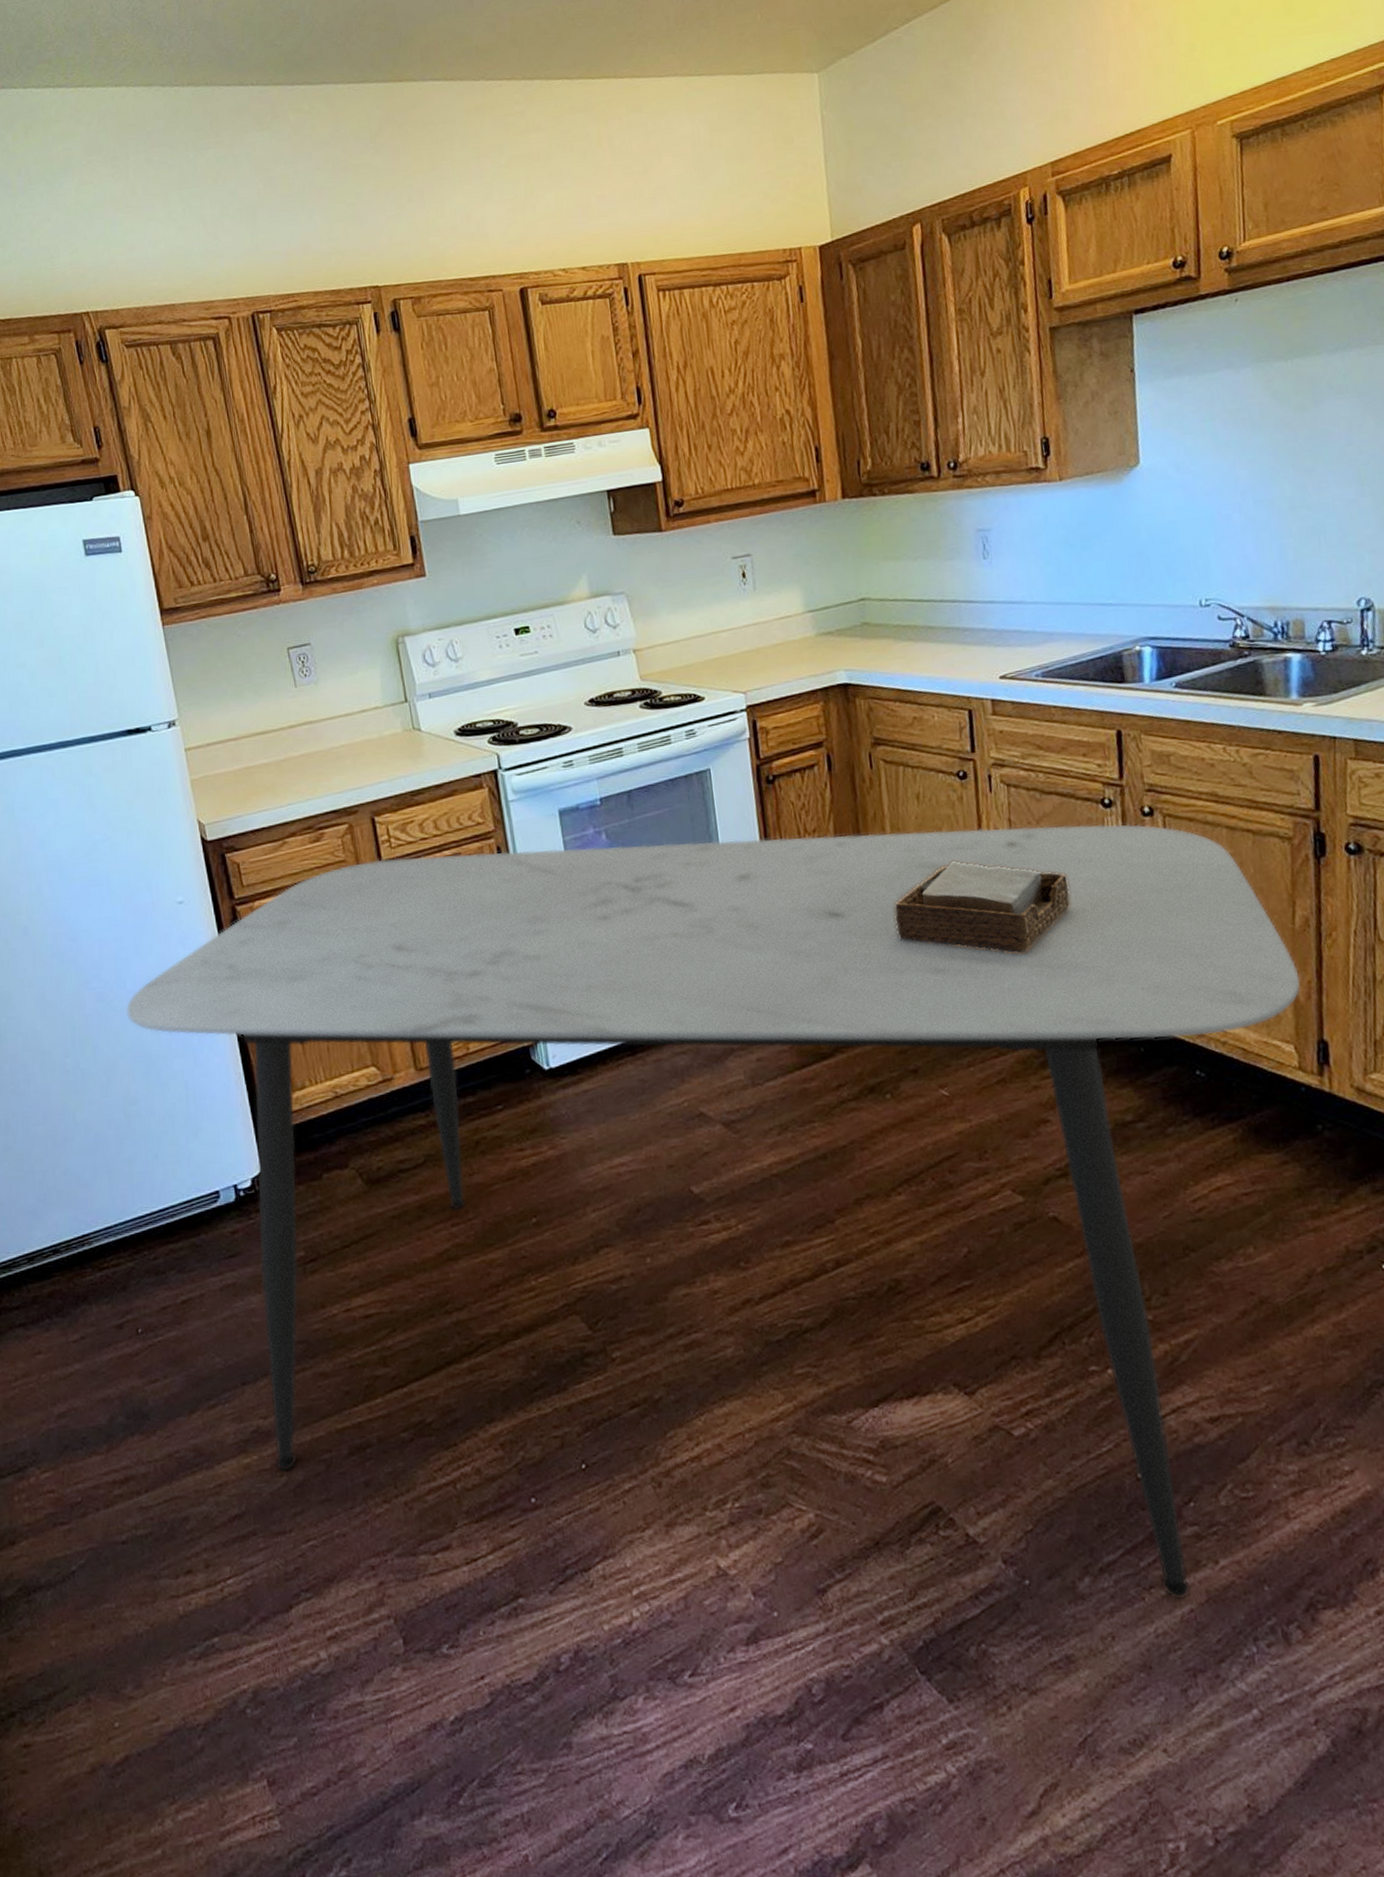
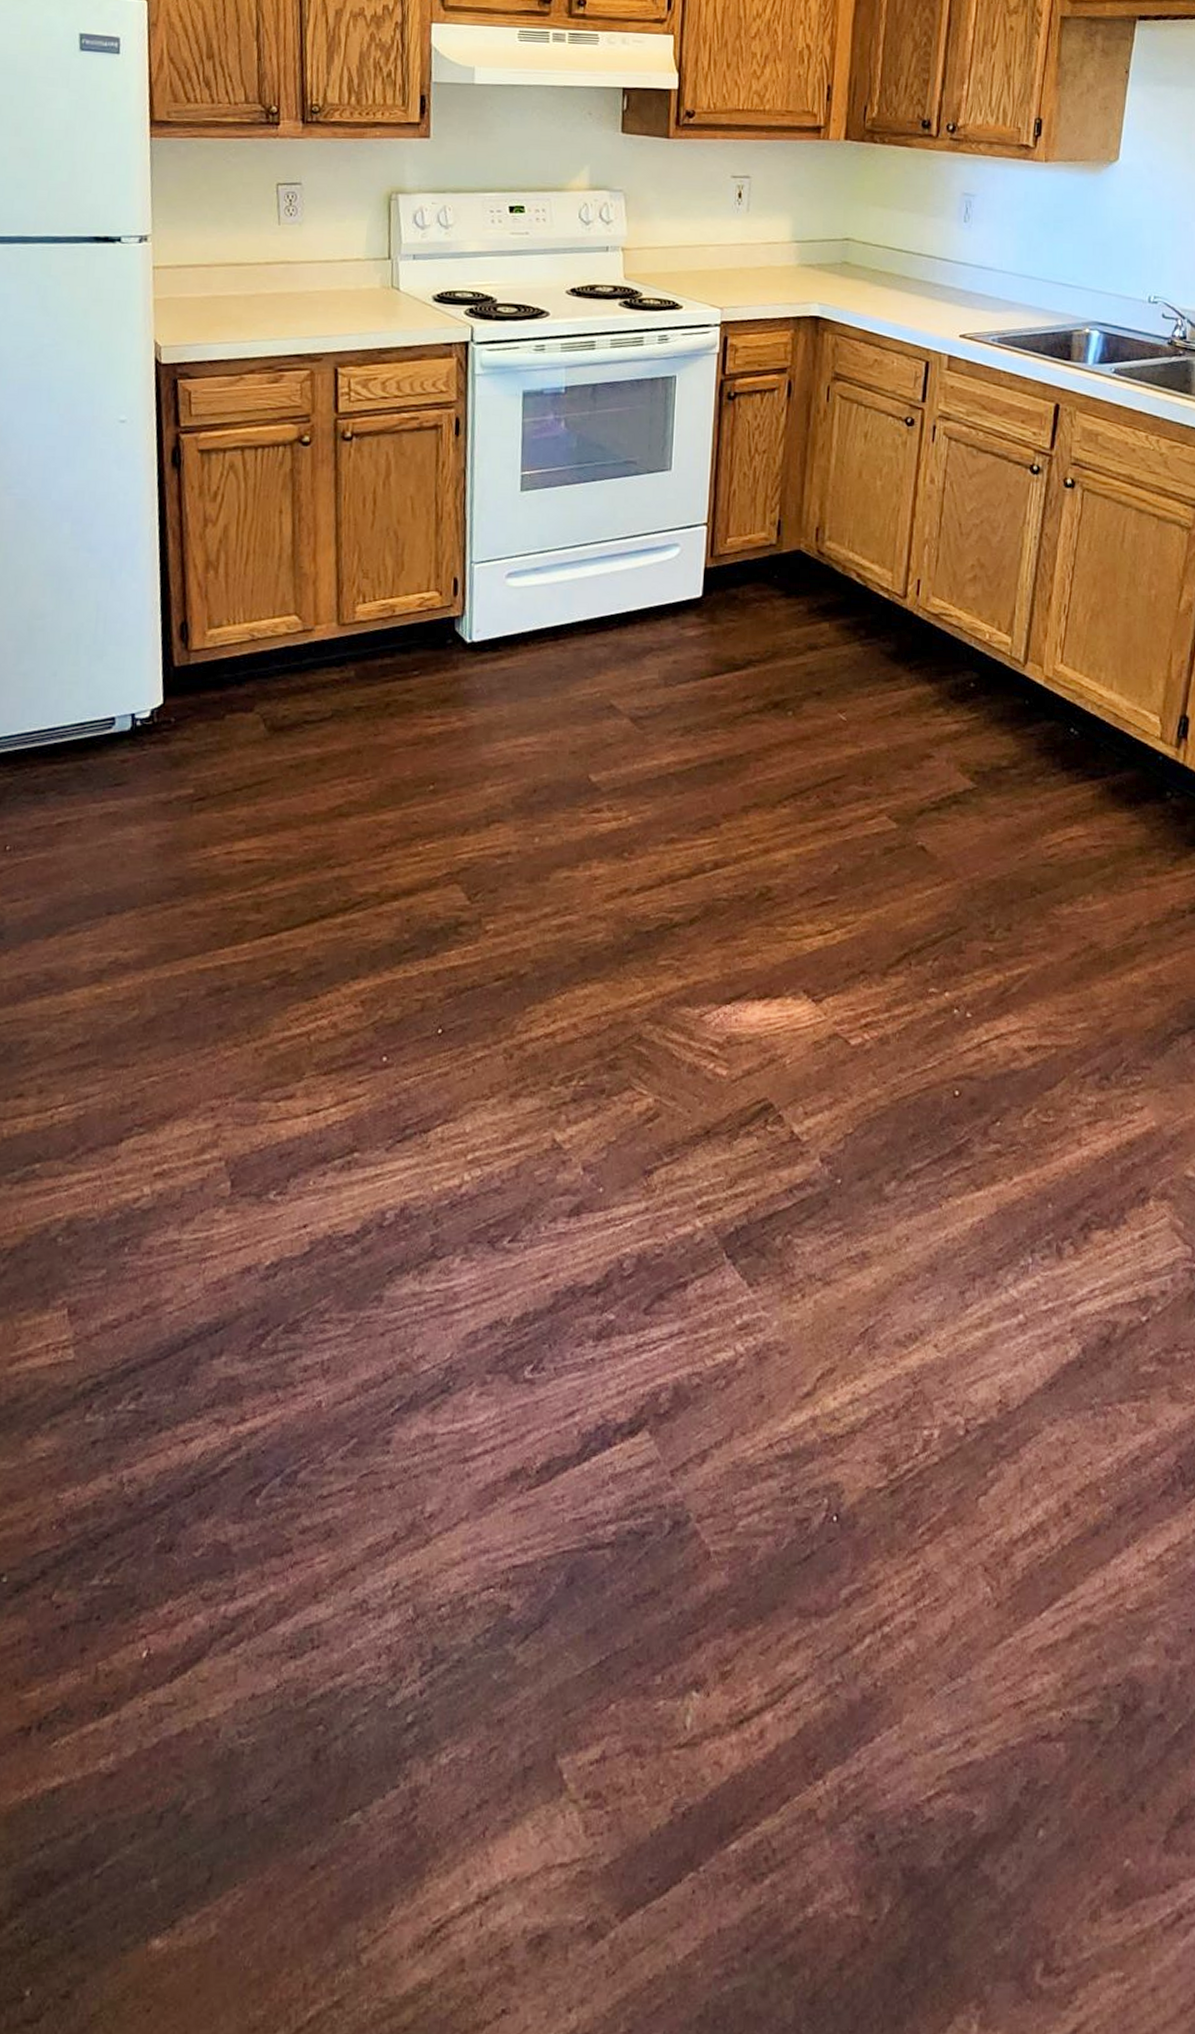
dining table: present [125,824,1301,1600] -> none [46,411,1175,1210]
napkin holder: present [894,861,1071,954] -> none [825,502,988,597]

